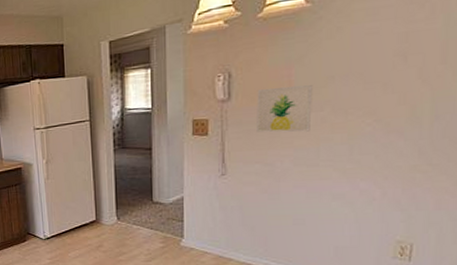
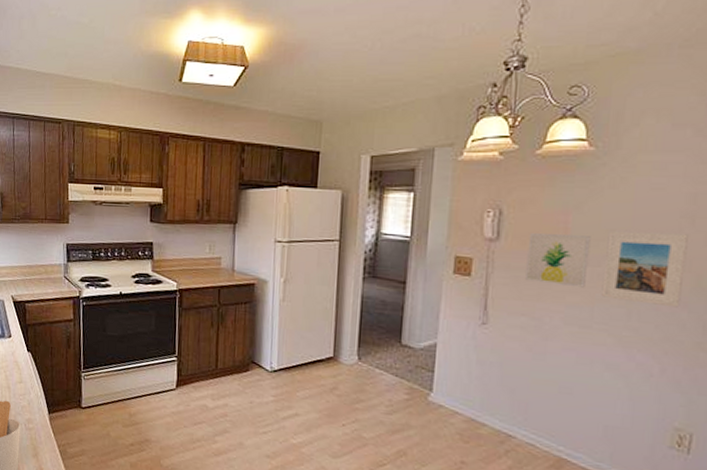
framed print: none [325,70,402,138] -> present [601,231,688,308]

